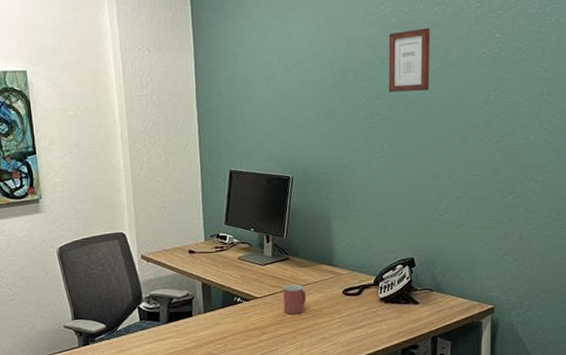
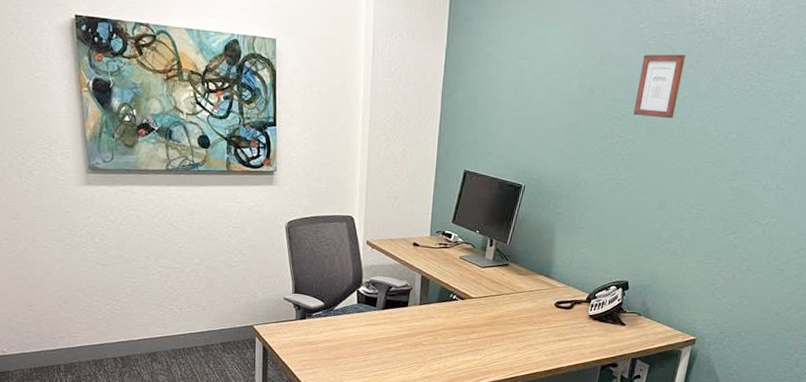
mug: present [283,284,307,314] -> none [496,289,520,319]

